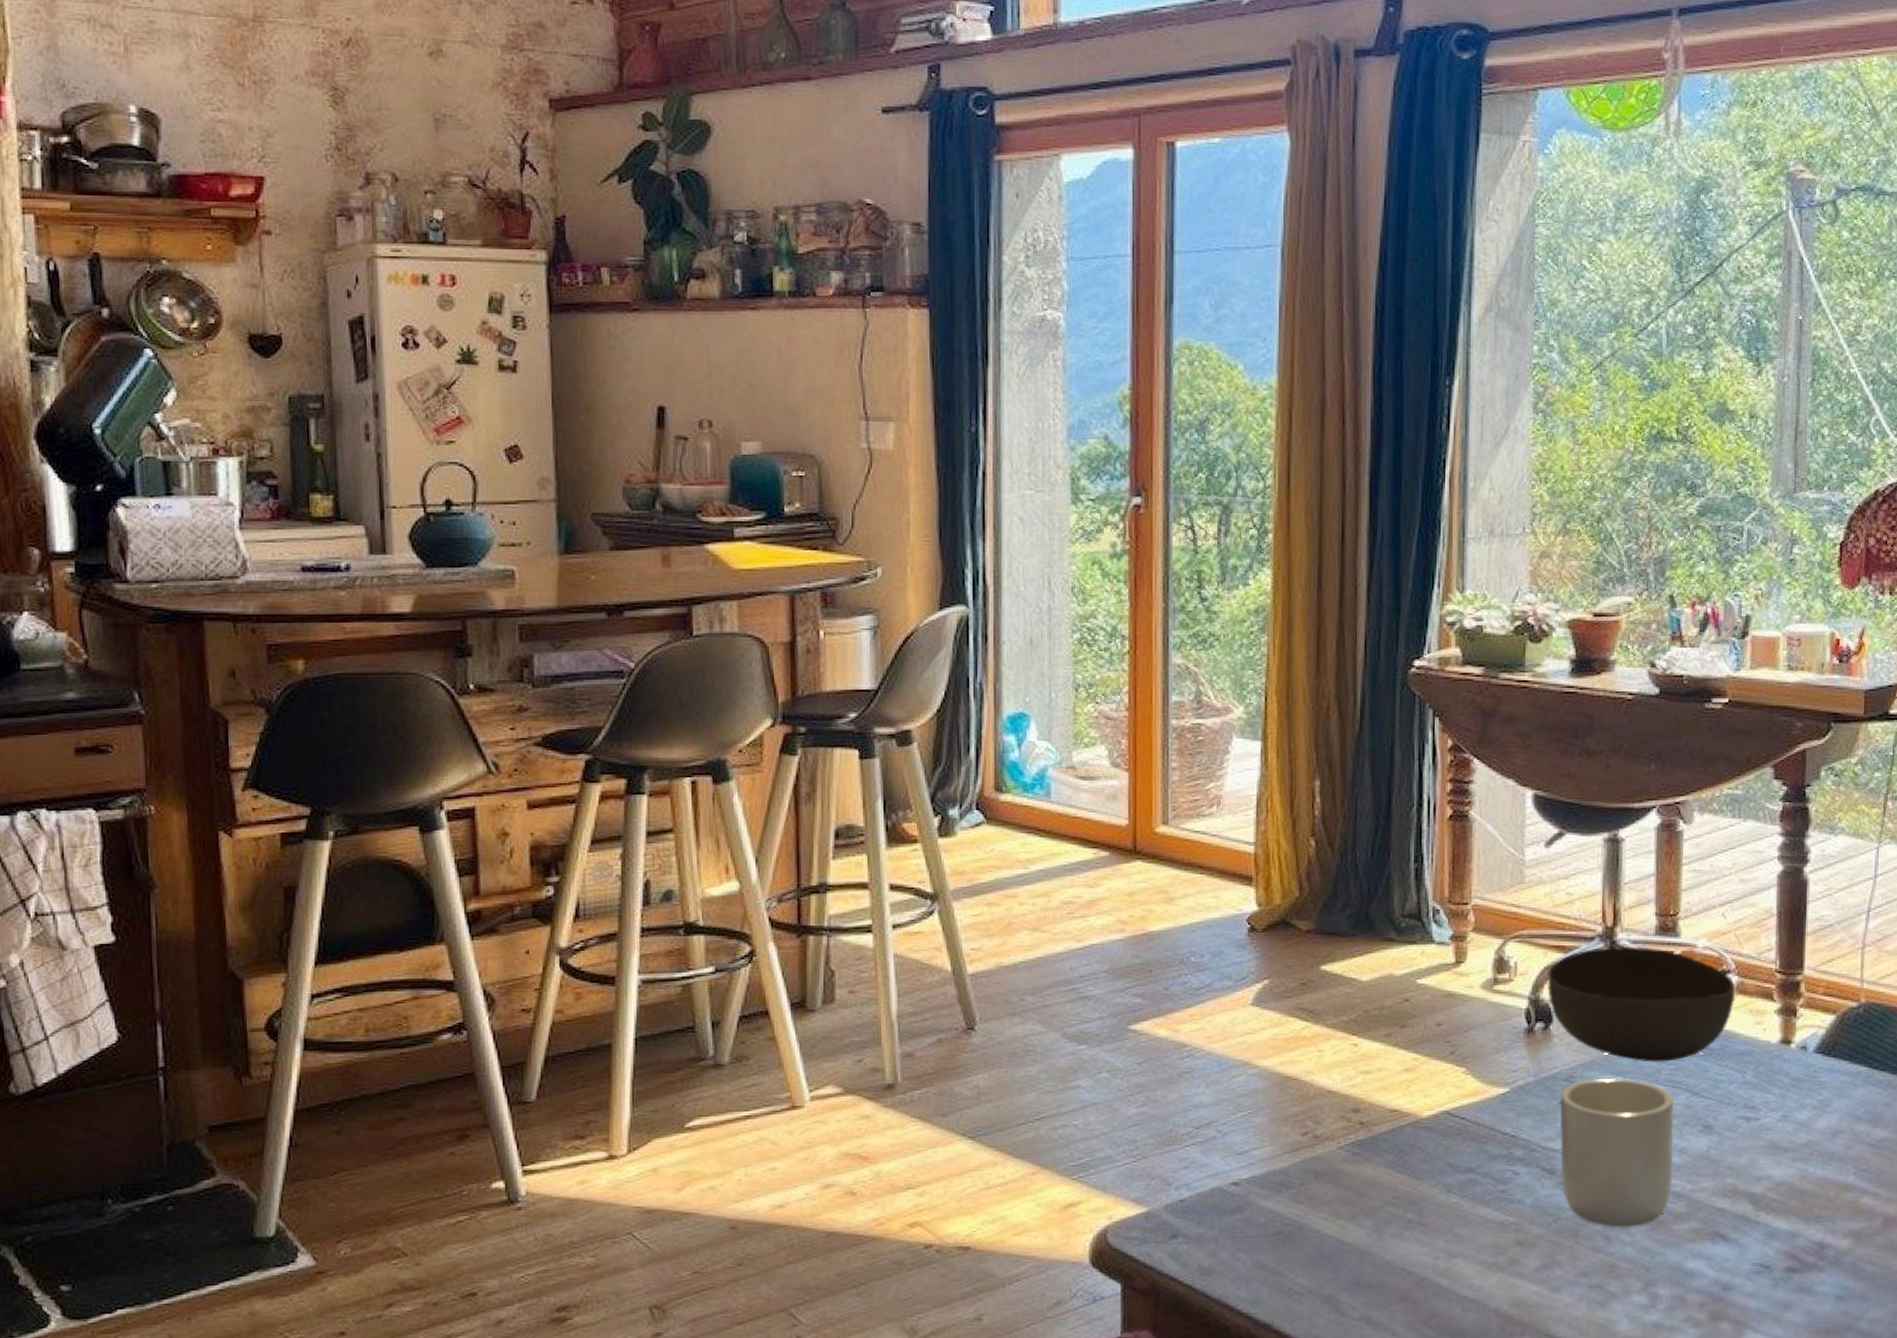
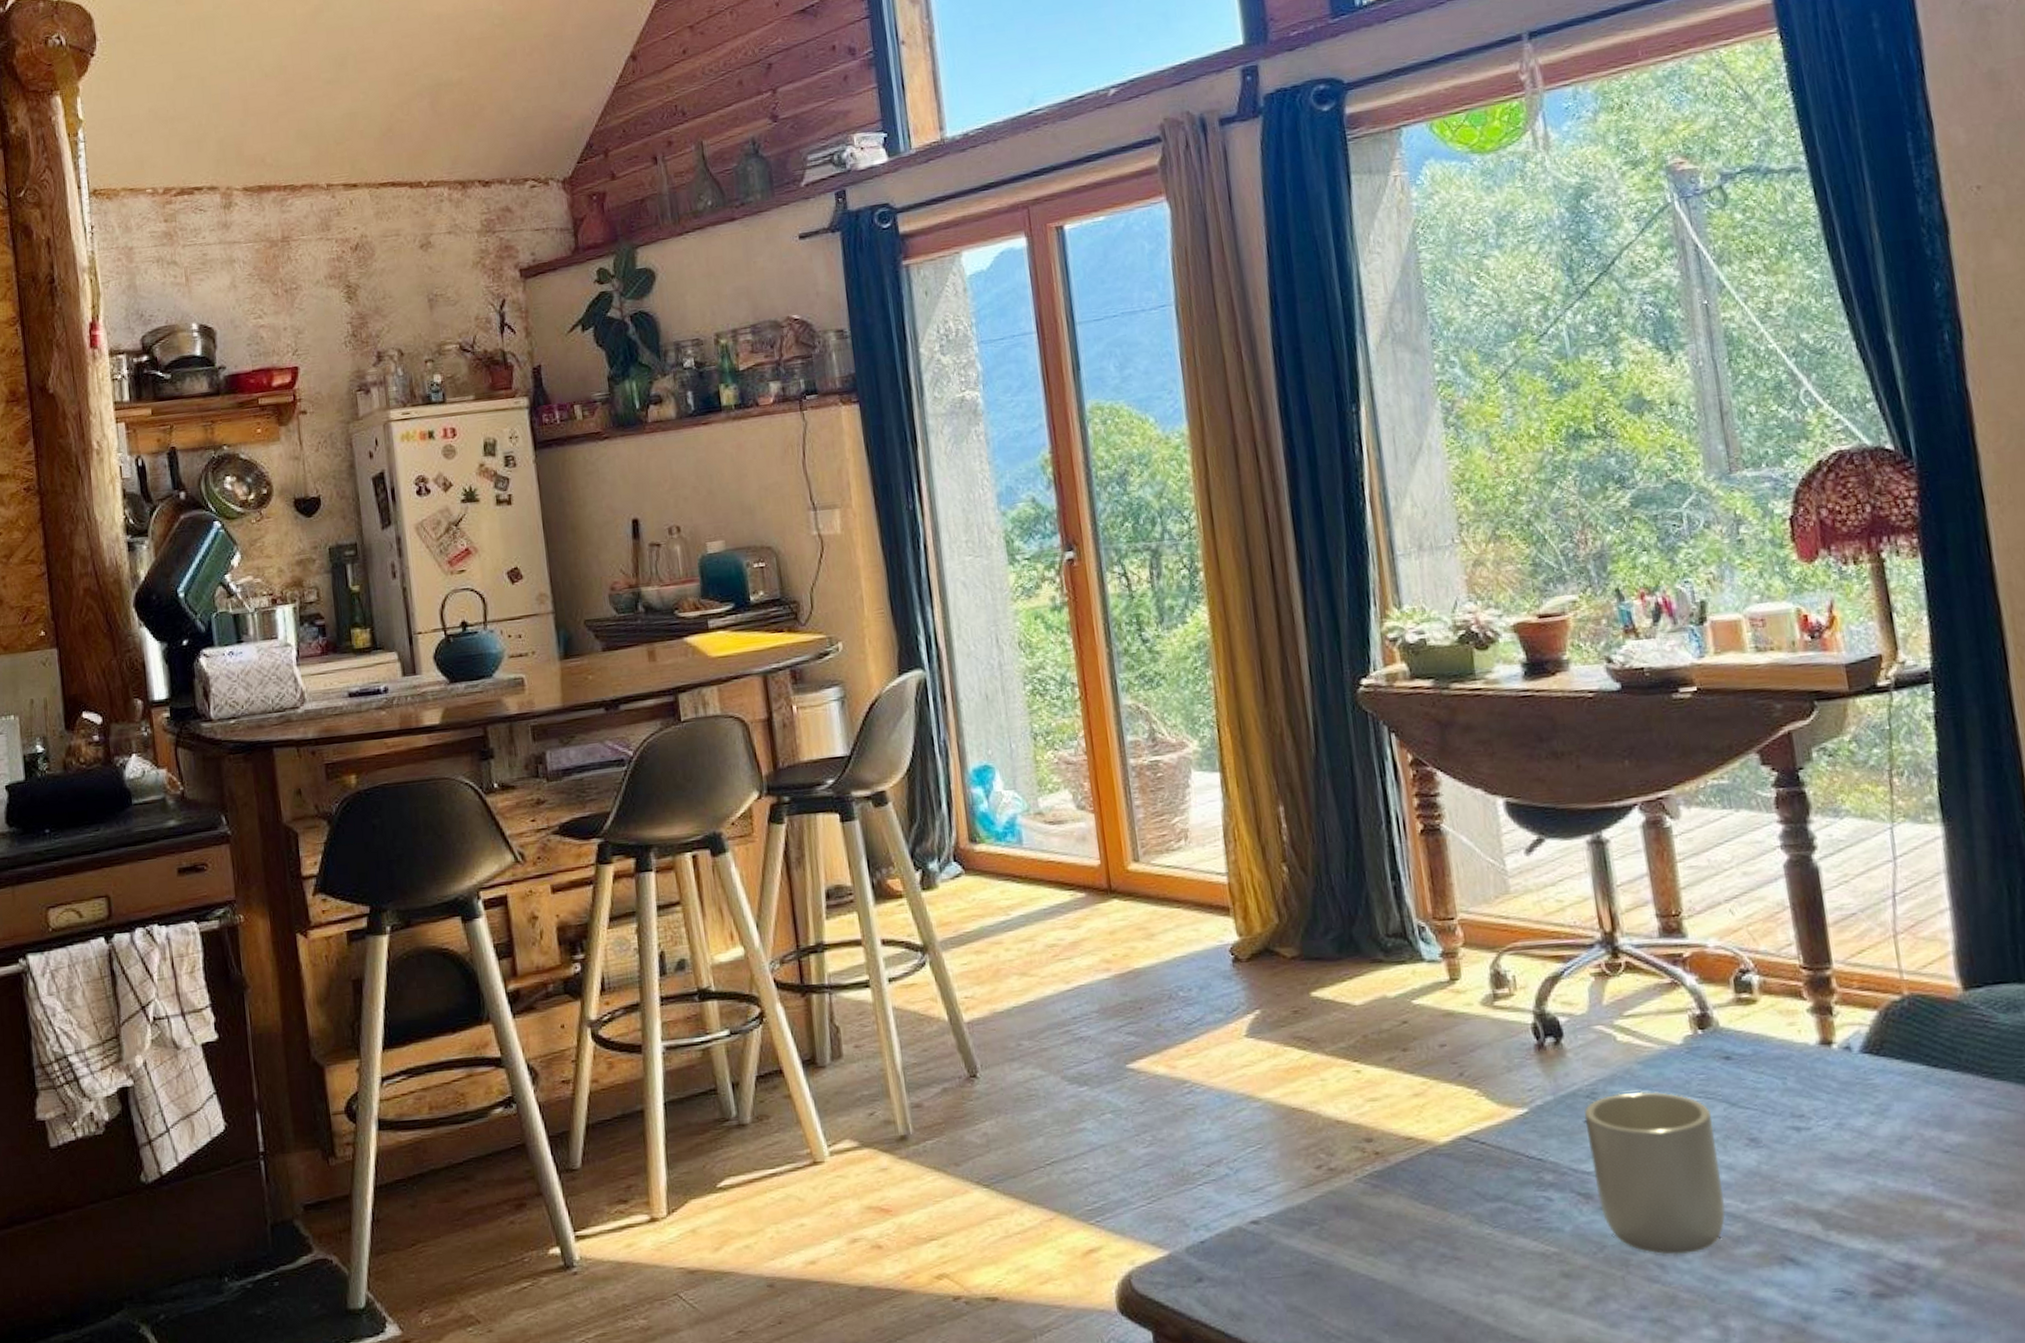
bowl: present [1546,945,1736,1062] -> none [1549,950,1760,1073]

